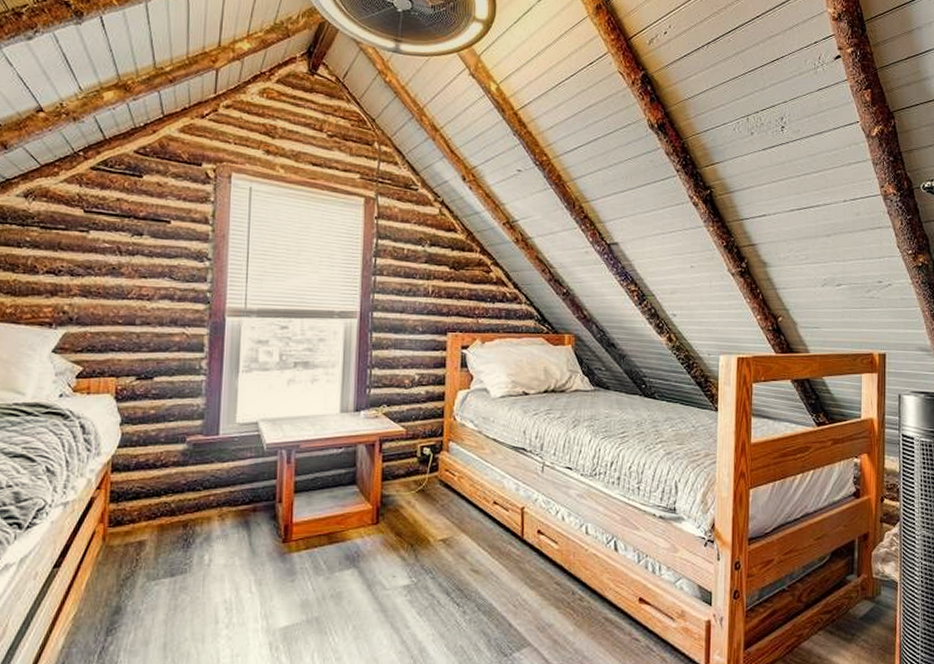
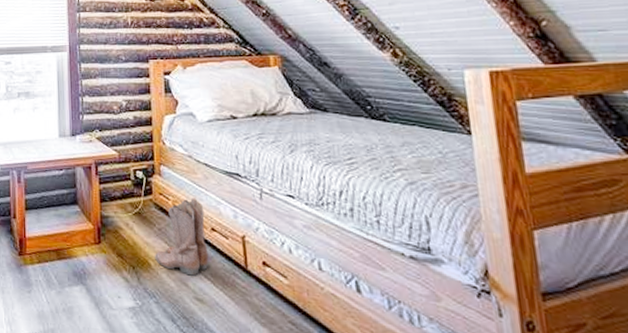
boots: none [435,473,489,549] -> present [155,198,209,276]

